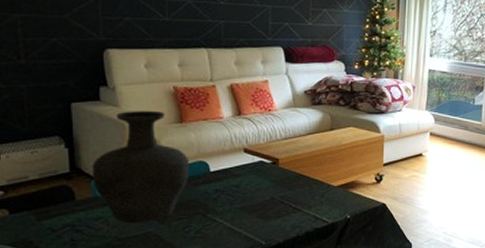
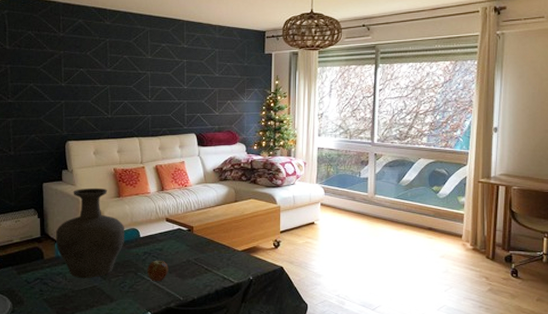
apple: none [218,198,247,224] -> present [146,260,169,281]

